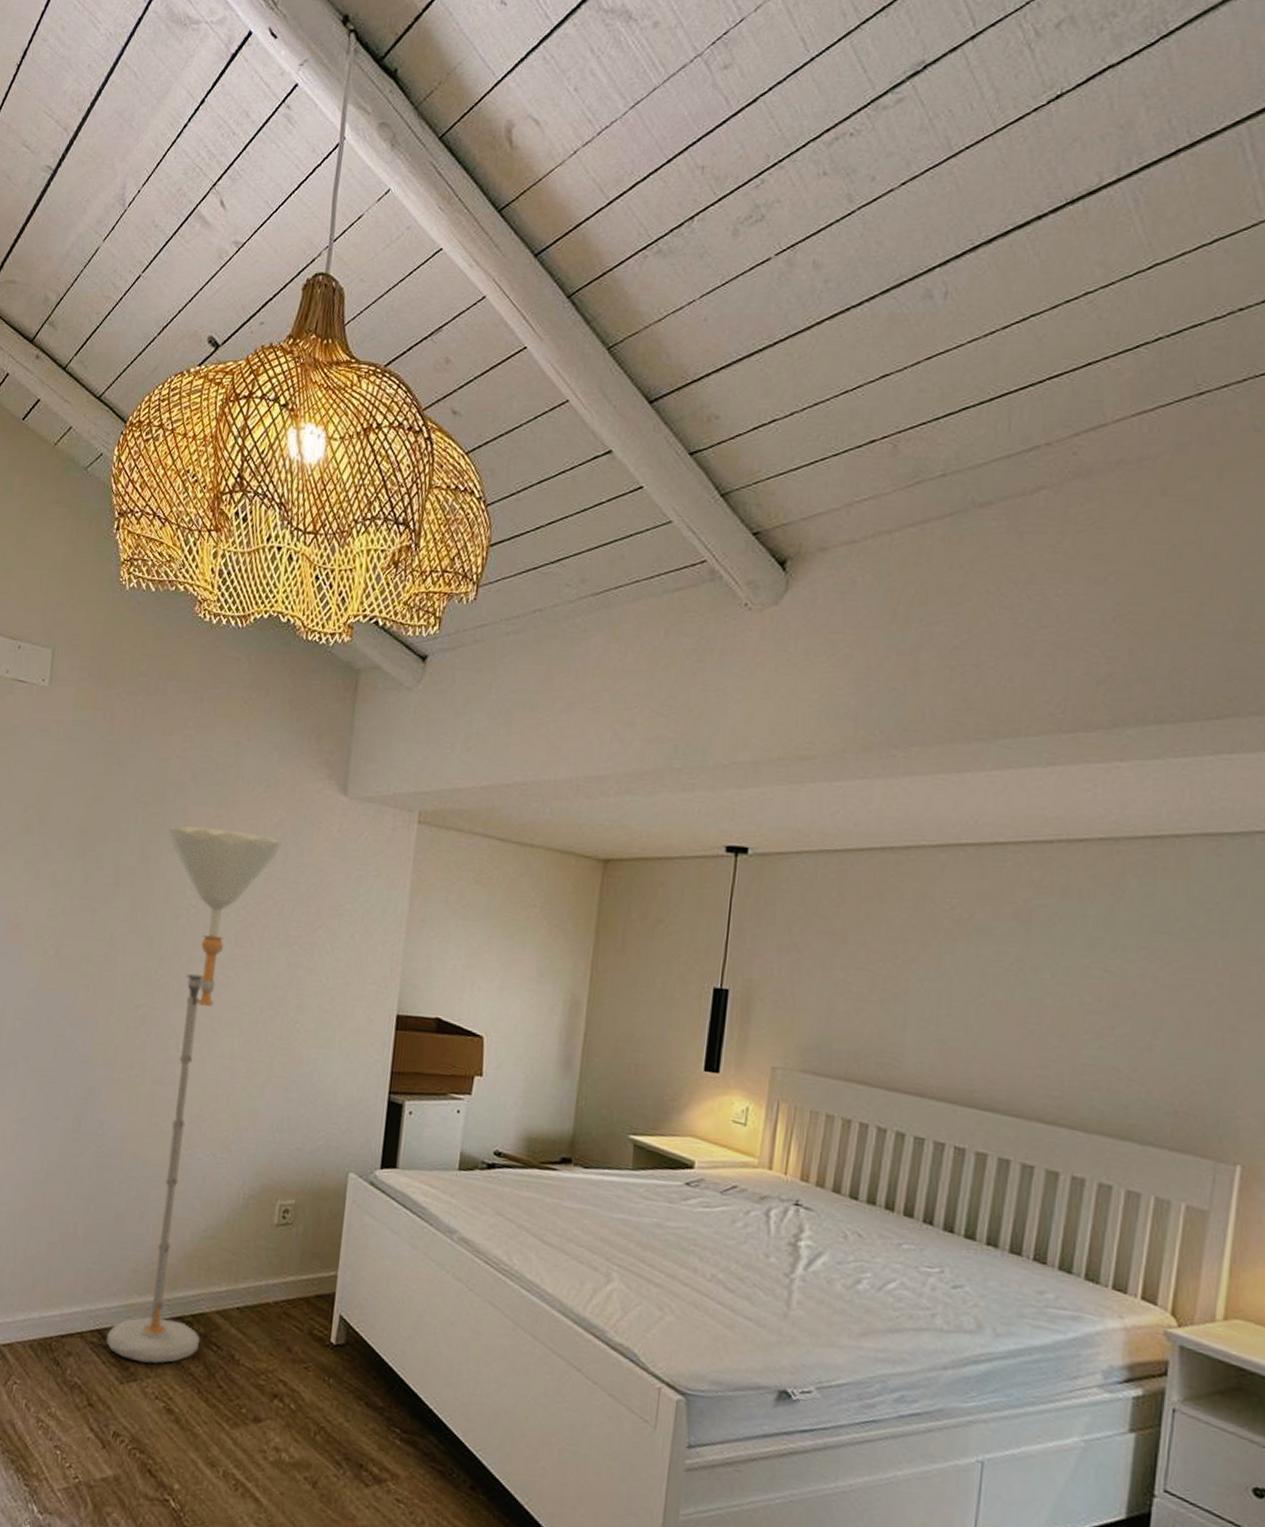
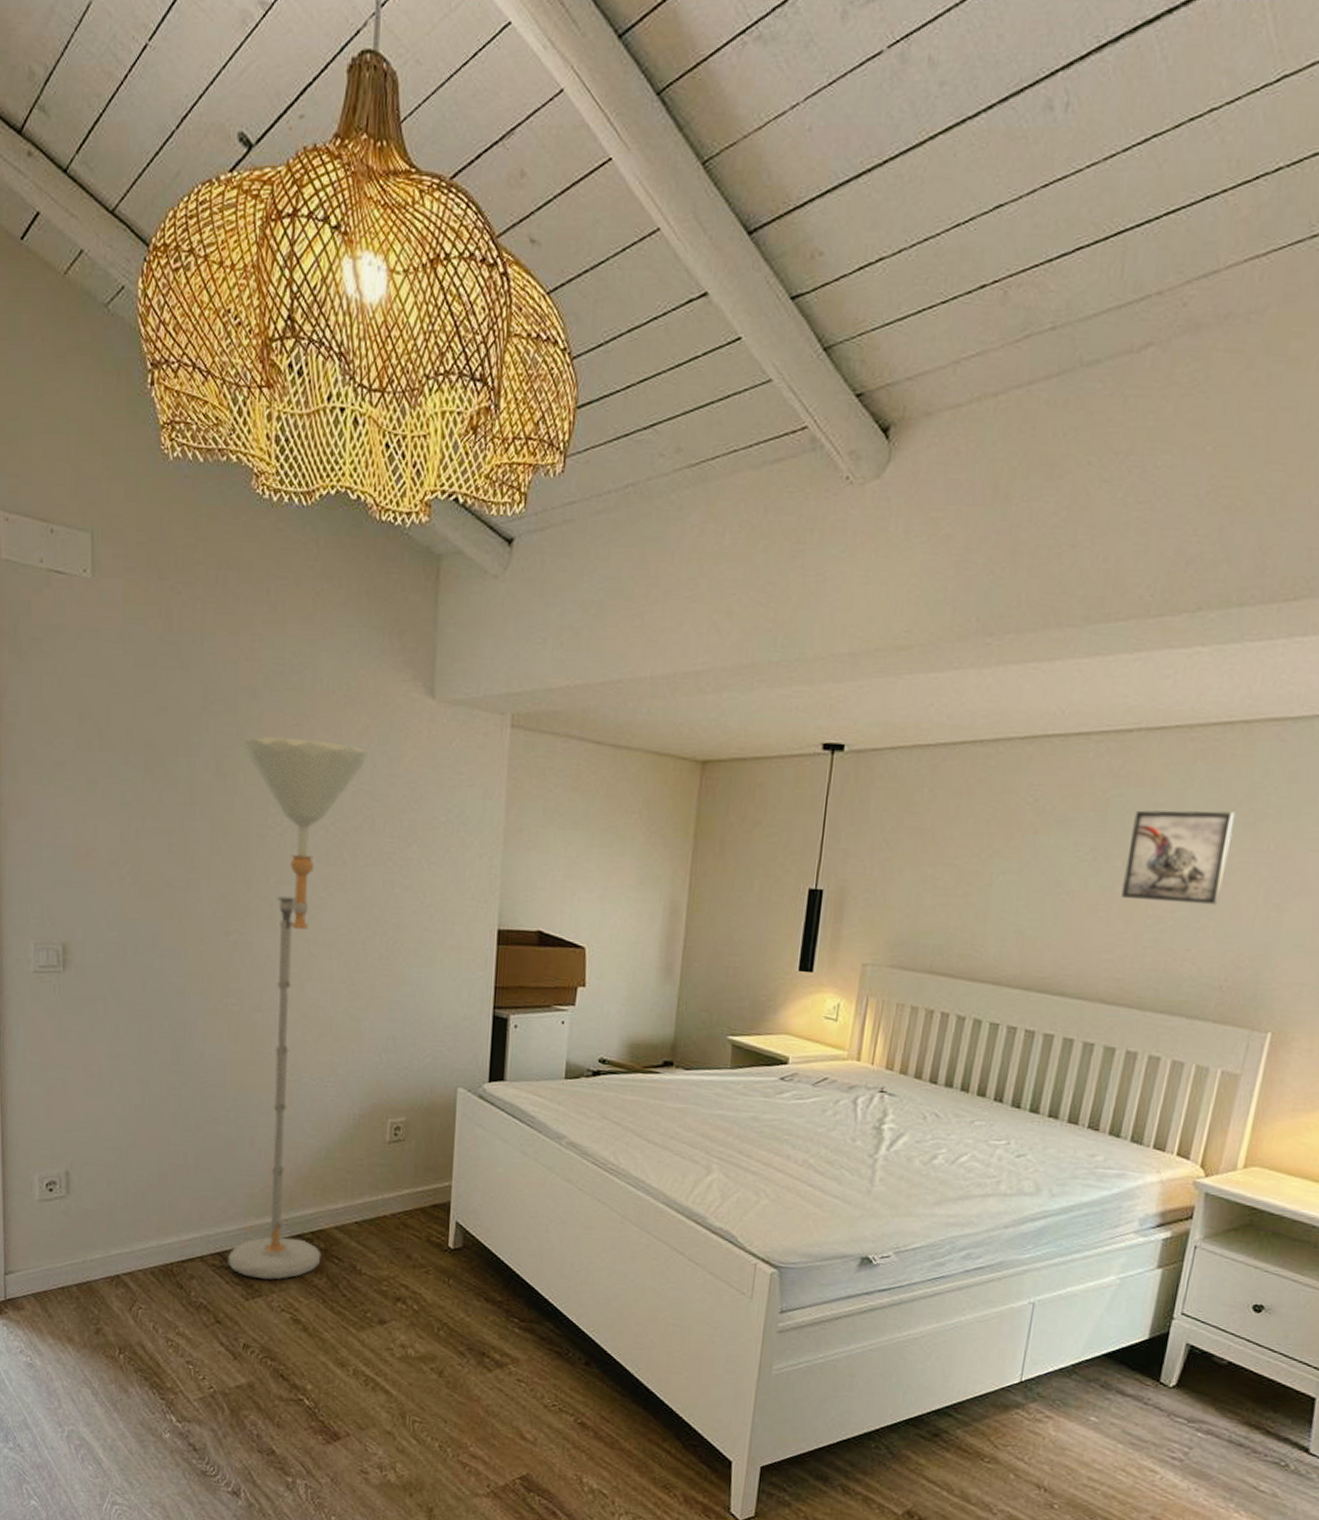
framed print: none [1052,921,1174,1023] -> present [1121,810,1235,905]

